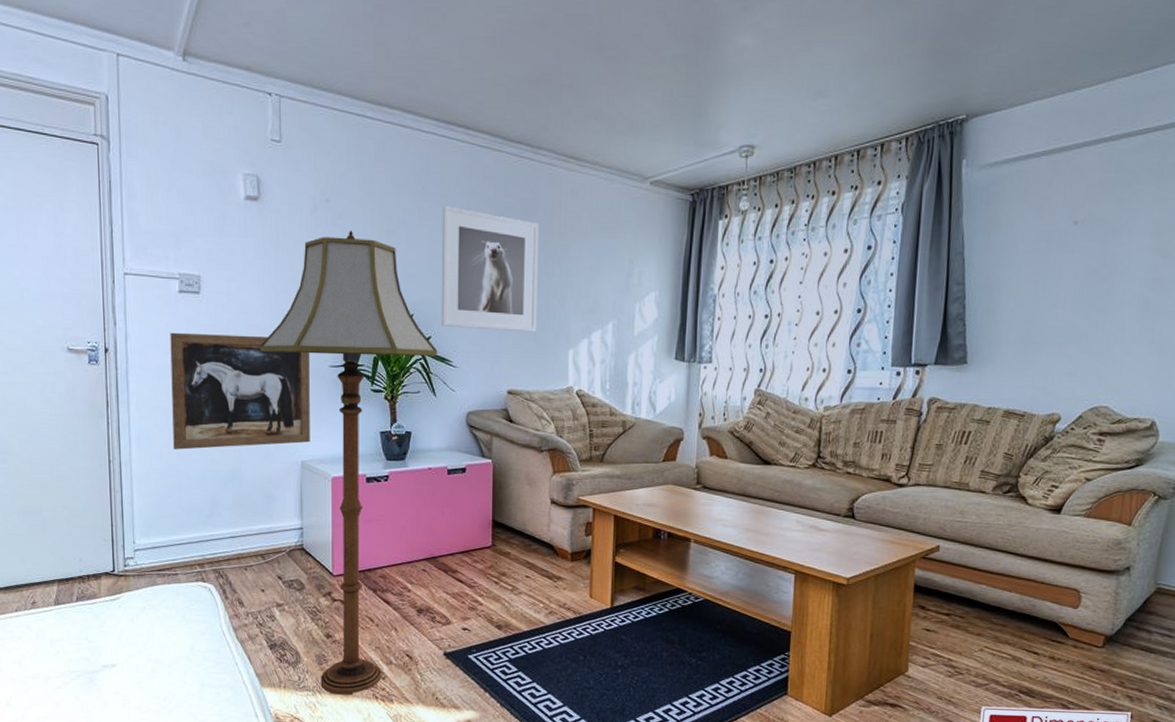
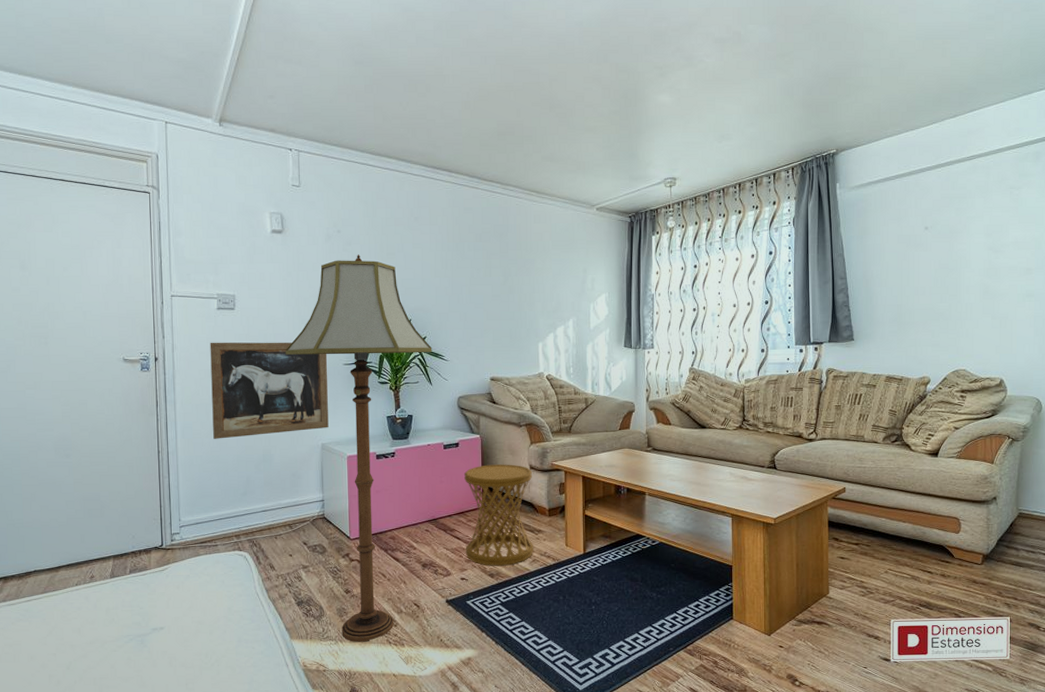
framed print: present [441,205,539,332] -> none [432,232,512,330]
side table: none [469,496,553,617] -> present [464,464,533,566]

